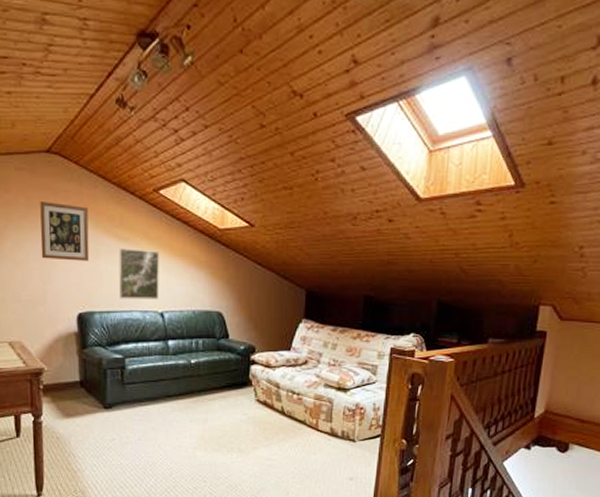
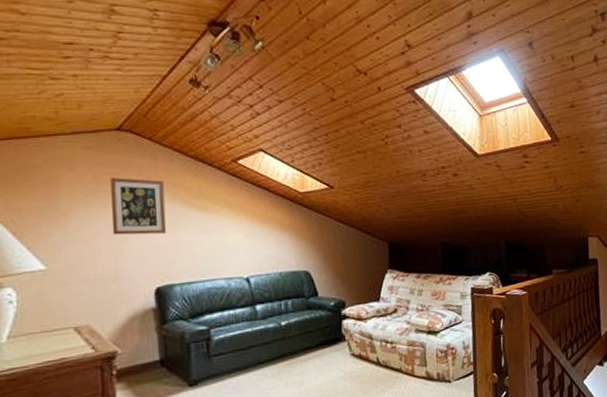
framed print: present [118,249,159,299] -> none [198,217,244,269]

